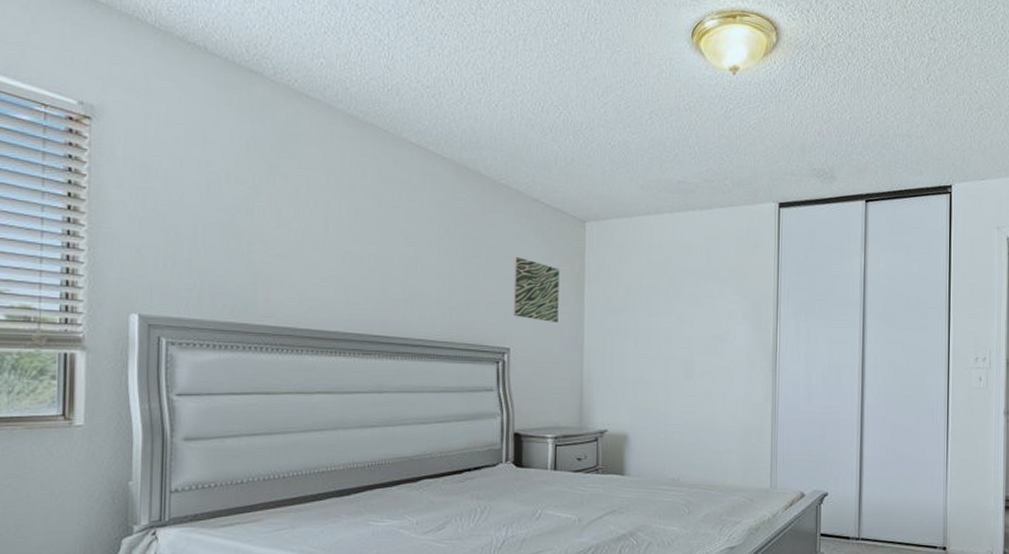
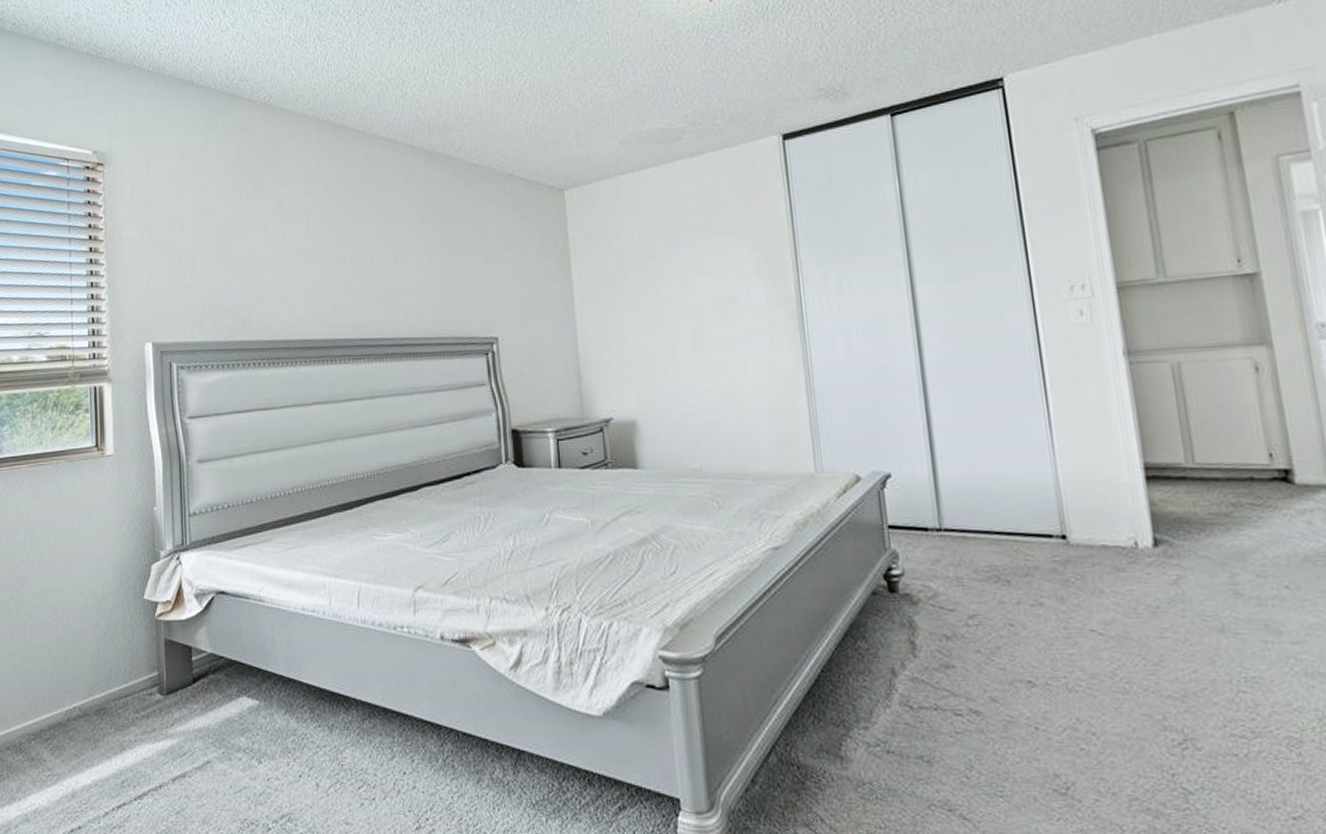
wall art: present [513,256,560,322] -> none [493,237,546,304]

